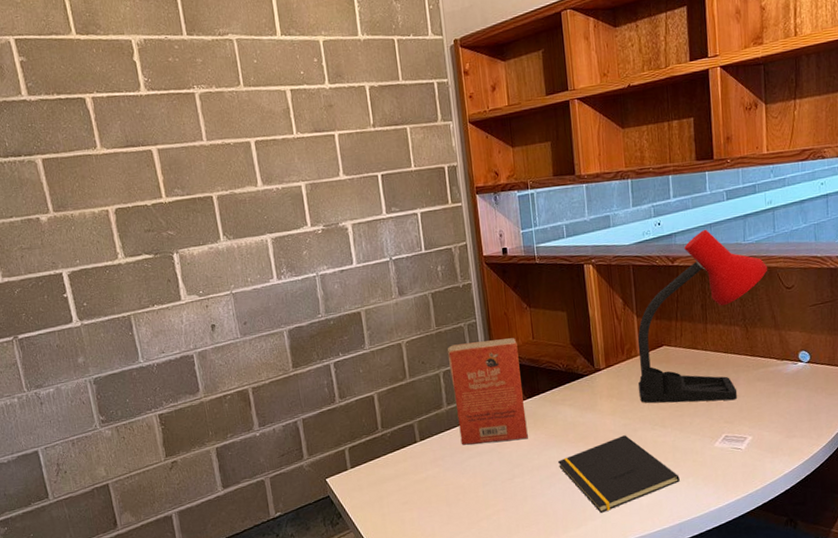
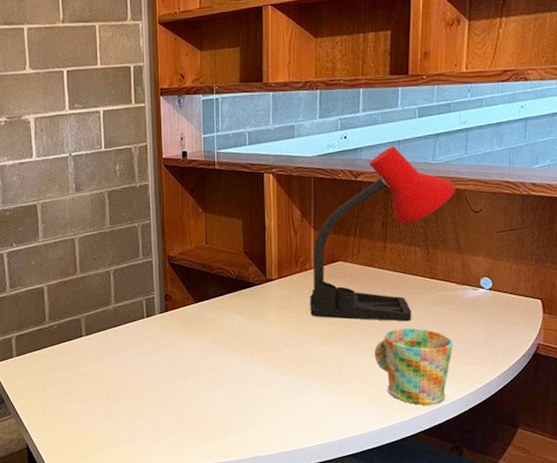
paperback book: present [447,338,528,445] -> none [119,241,193,344]
notepad: present [557,435,680,513] -> none [221,347,344,422]
mug: none [705,406,779,482] -> present [375,328,453,405]

